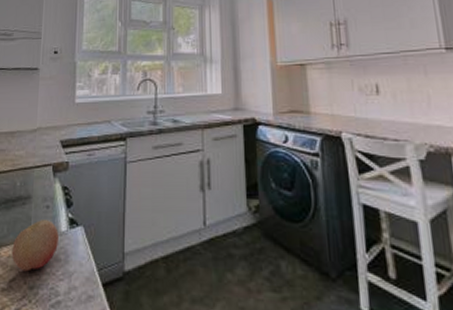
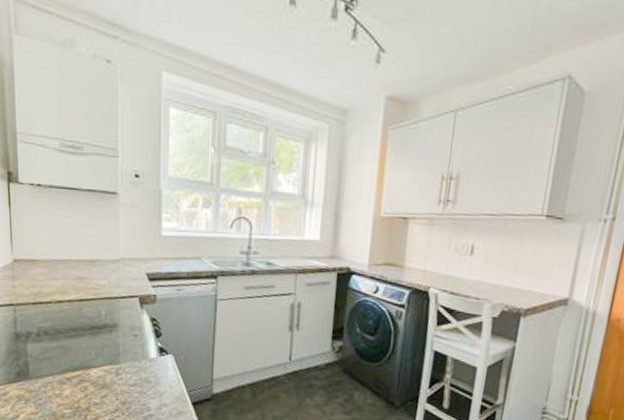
fruit: present [11,220,59,272] -> none [101,347,148,390]

